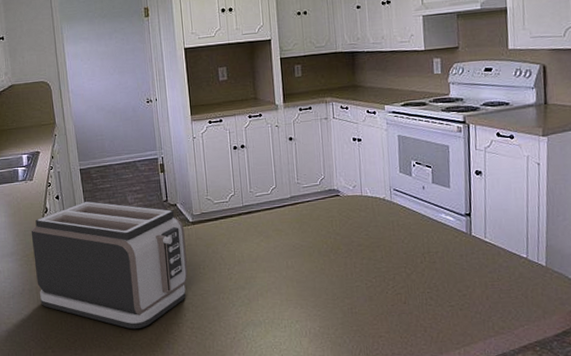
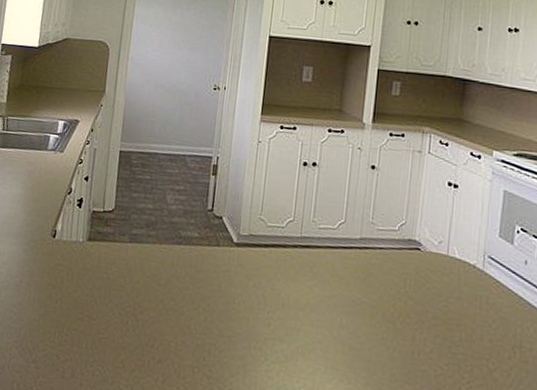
toaster: present [31,201,188,330] -> none [37,190,226,364]

